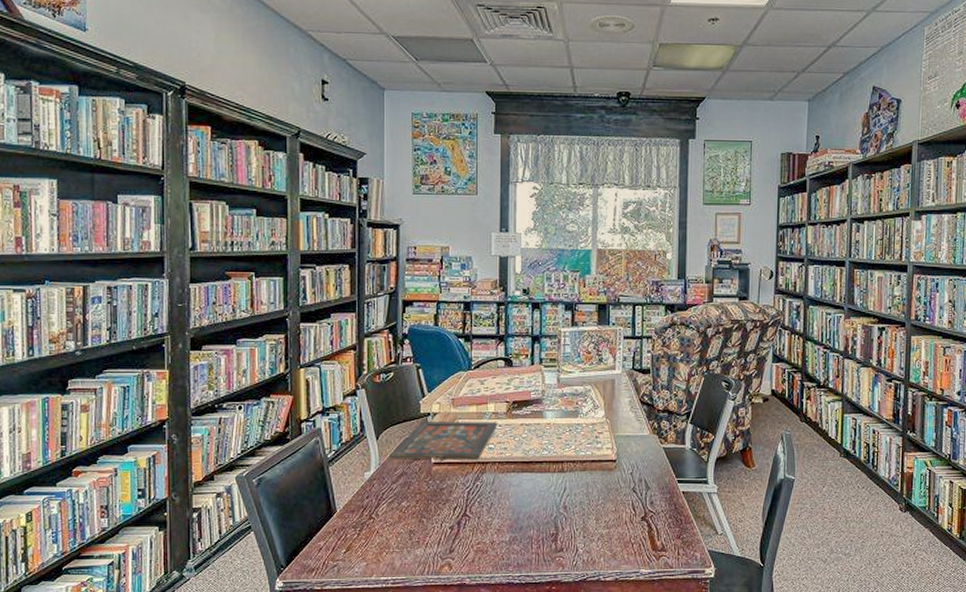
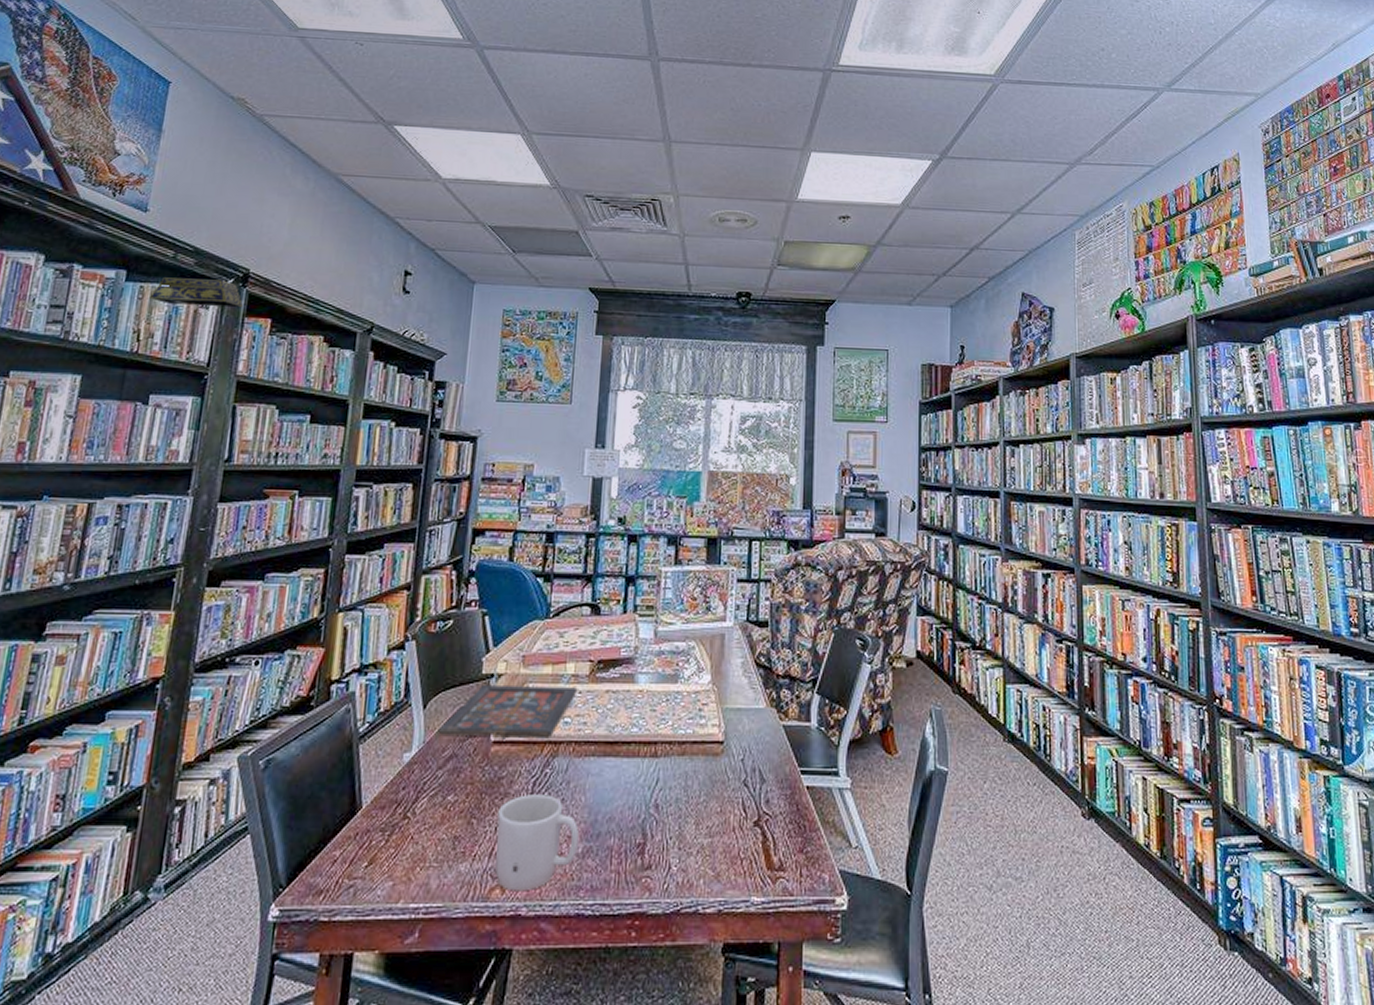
decorative box: none [102,91,185,117] -> present [149,277,244,308]
mug: none [442,500,507,568] -> present [495,794,580,892]

